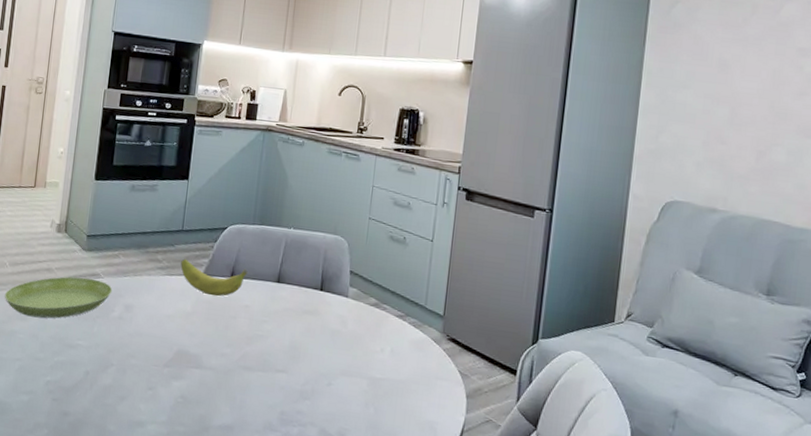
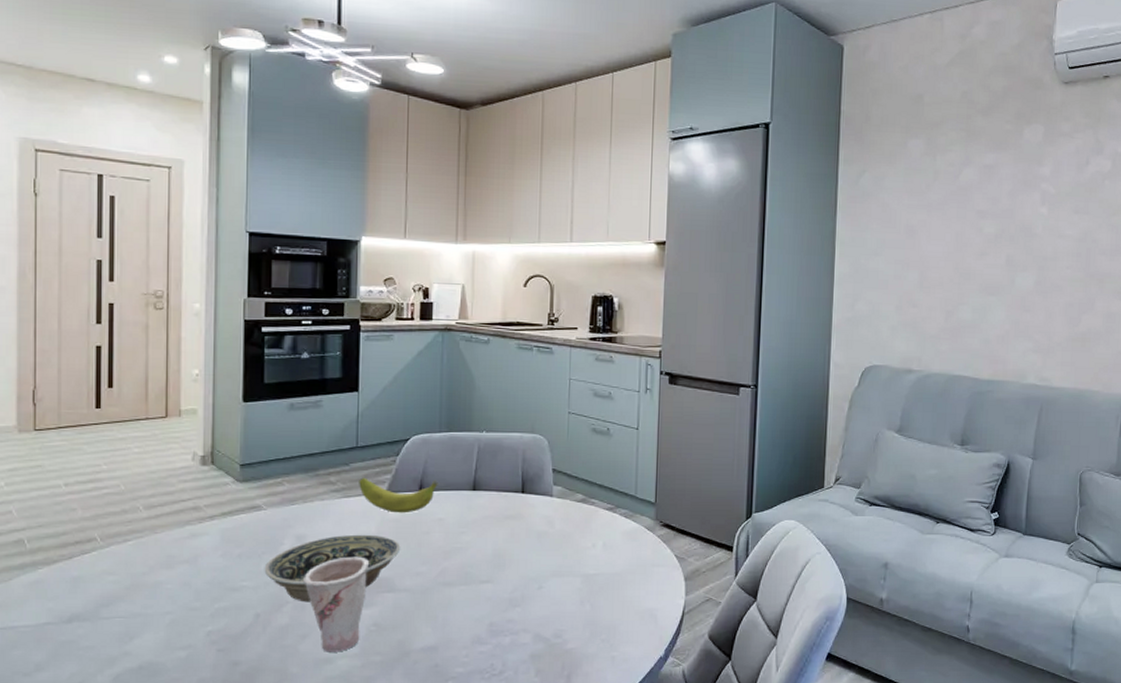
saucer: present [4,277,113,319] -> none [141,512,279,563]
bowl: none [96,309,211,368] -> present [264,534,401,602]
cup: none [127,330,183,418] -> present [304,556,370,652]

